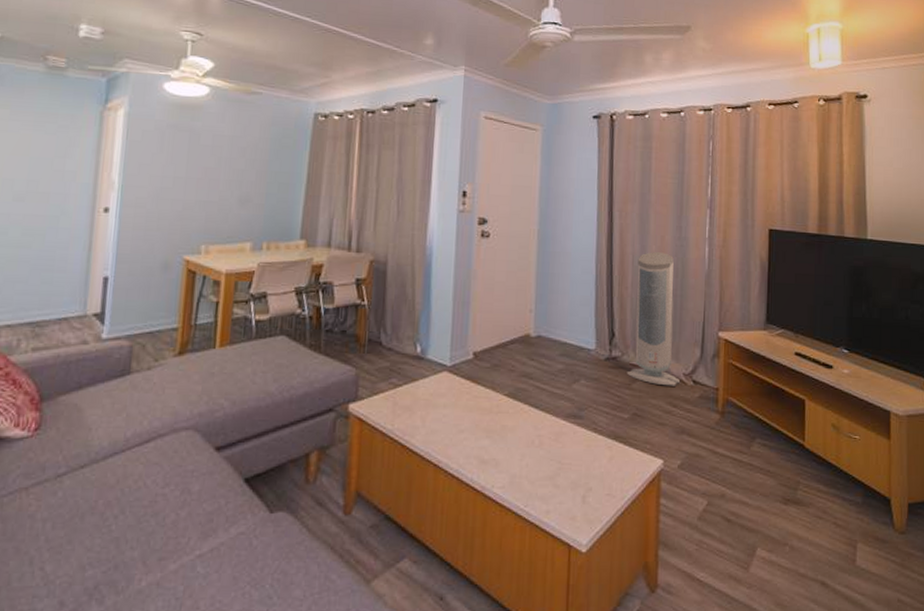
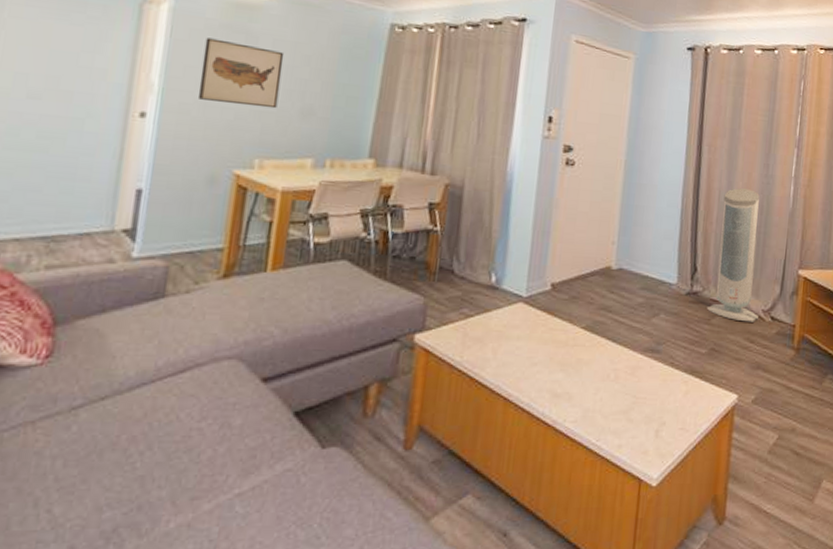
wall art: none [151,137,223,198] -> present [197,37,285,109]

